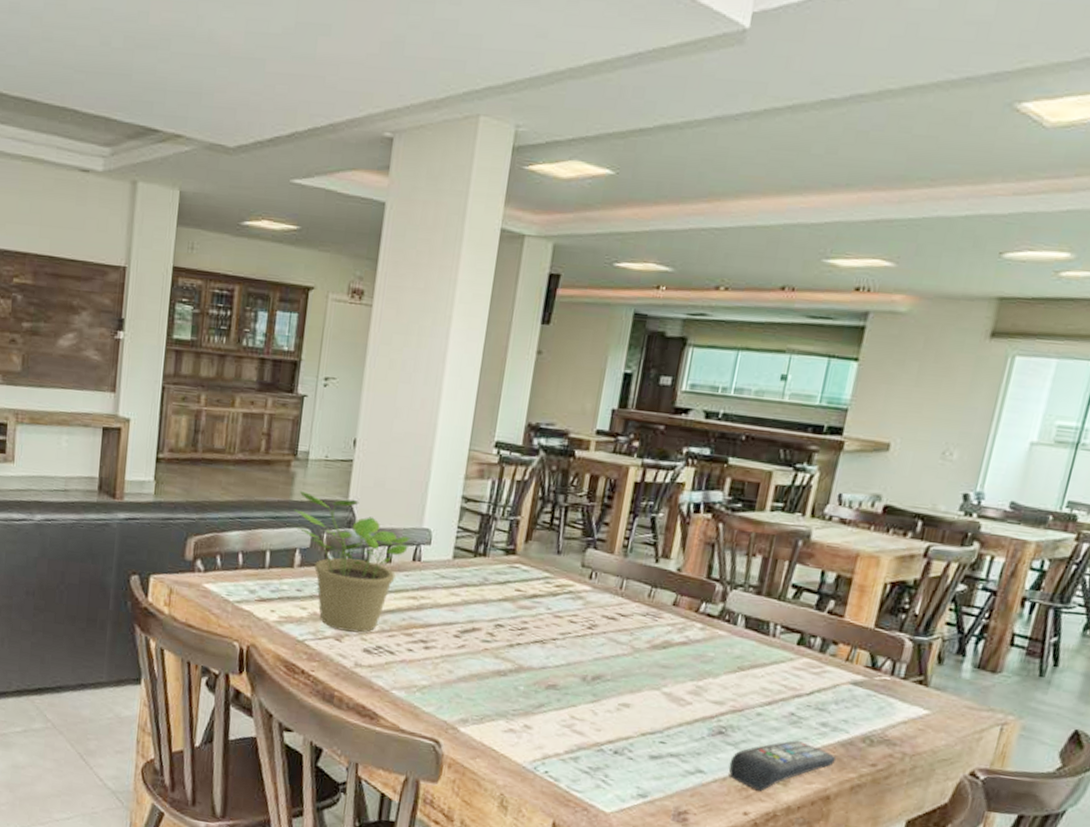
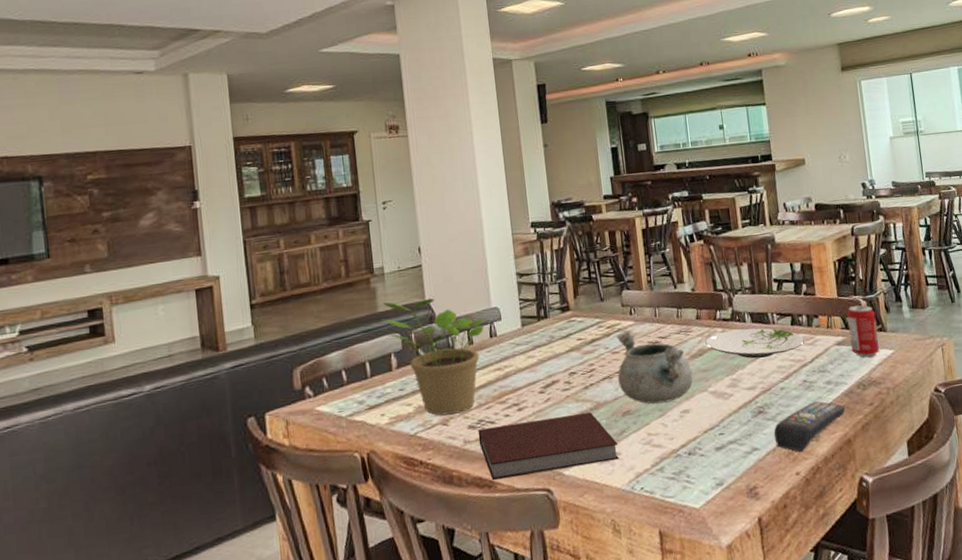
notebook: none [371,655,532,734] -> present [477,412,619,480]
decorative bowl: none [551,597,649,690] -> present [617,332,694,404]
plate: none [675,628,810,675] -> present [705,328,805,359]
beverage can: none [870,643,921,710] -> present [847,305,879,357]

